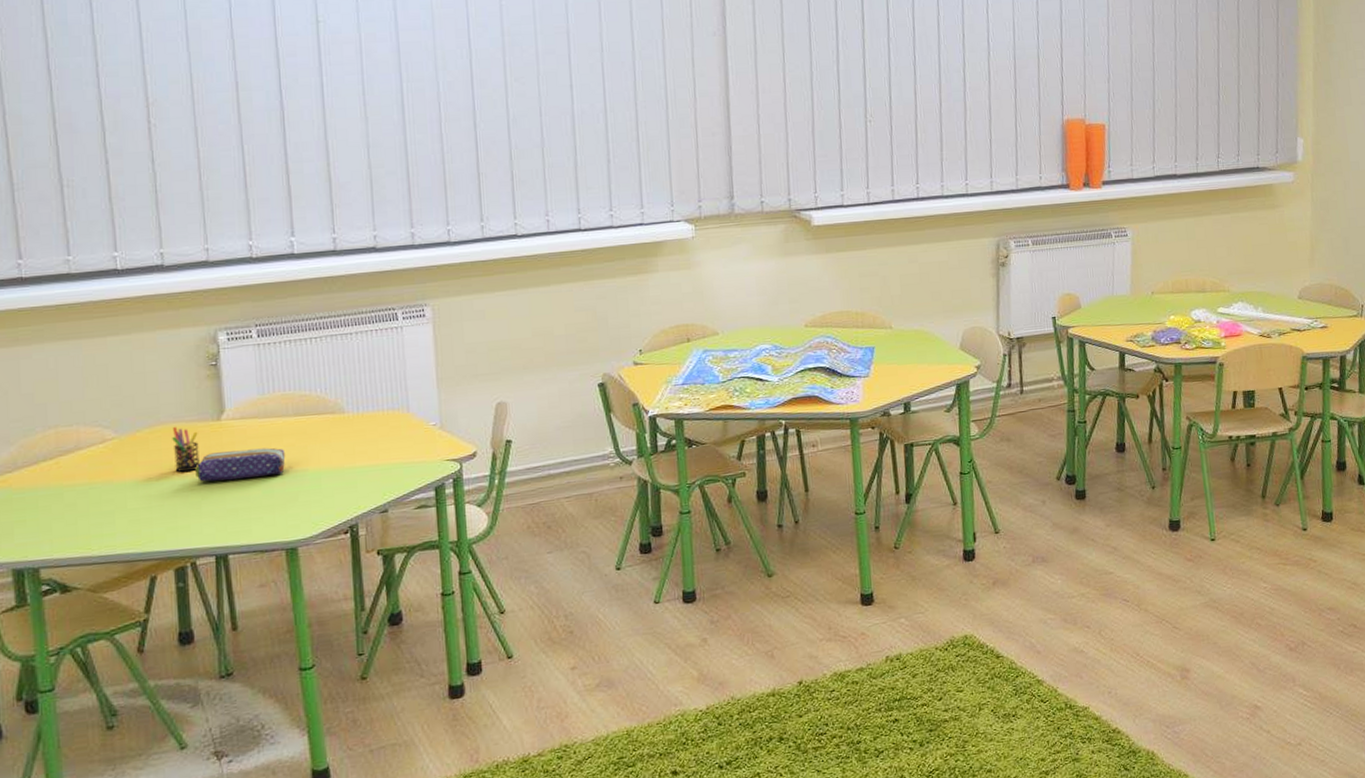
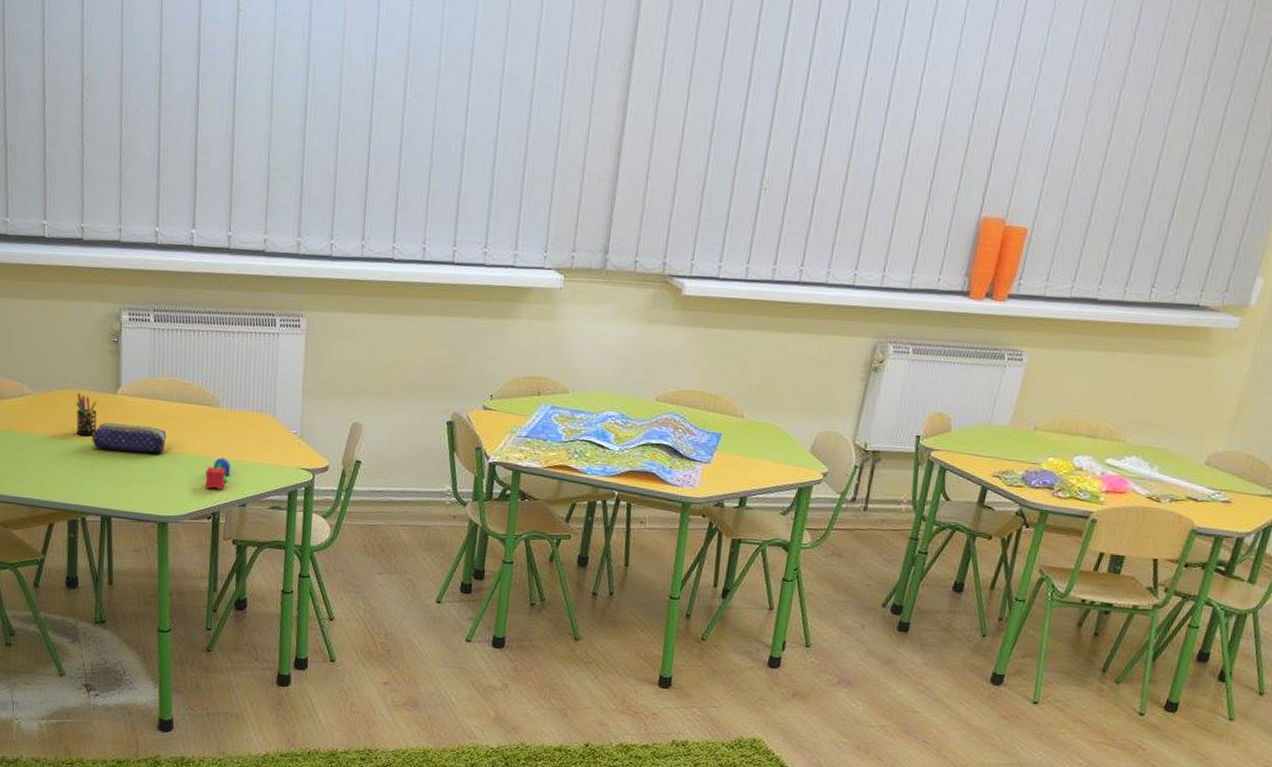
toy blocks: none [336,465,366,501] -> present [205,457,231,490]

